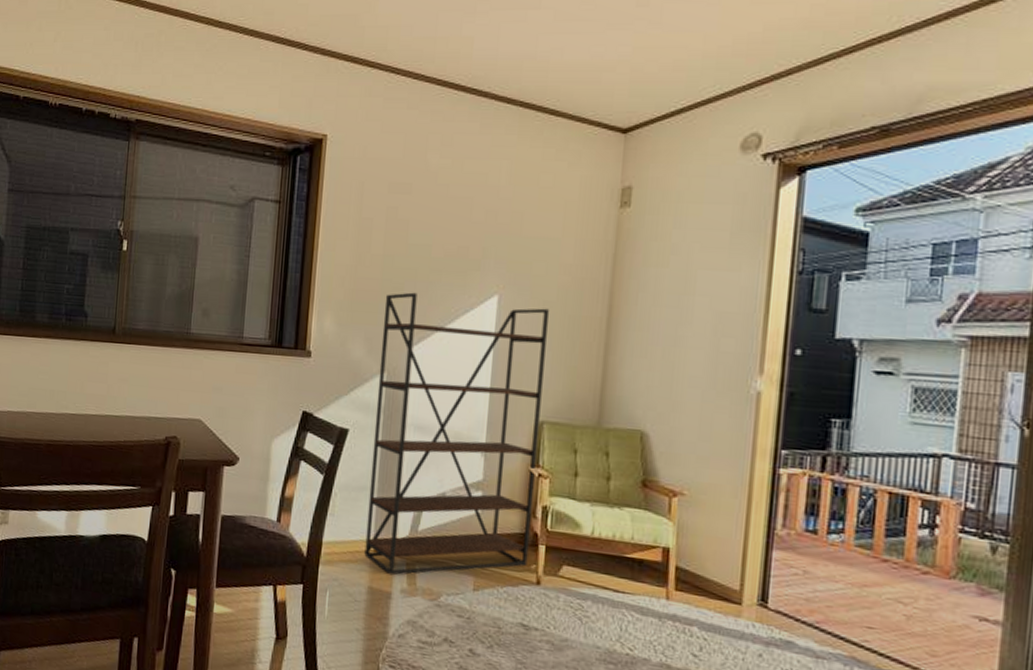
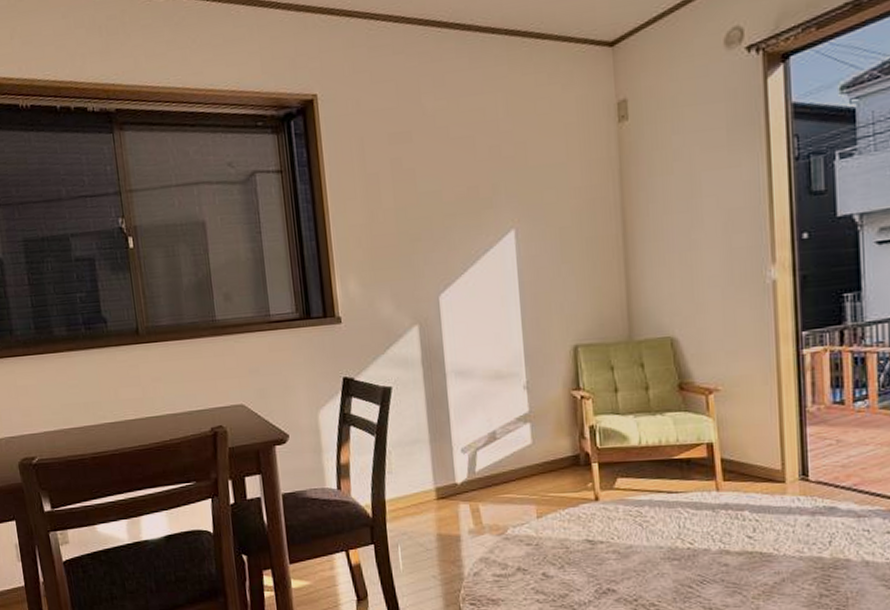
bookshelf: present [363,292,549,576] -> none [404,234,584,519]

